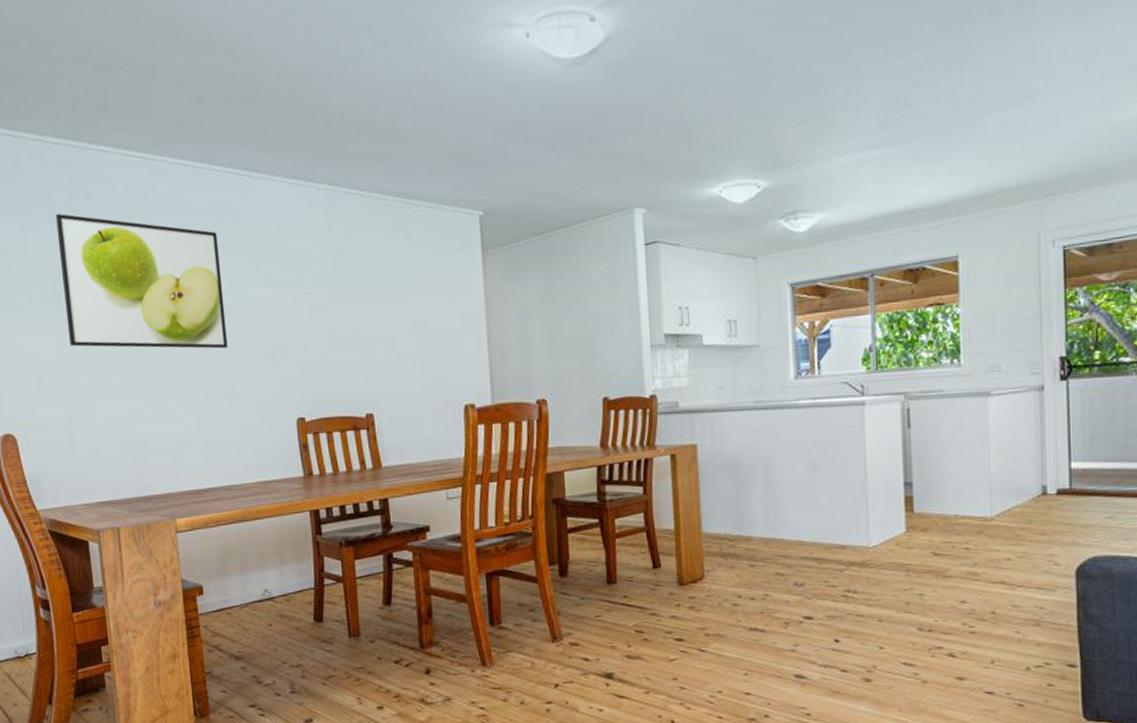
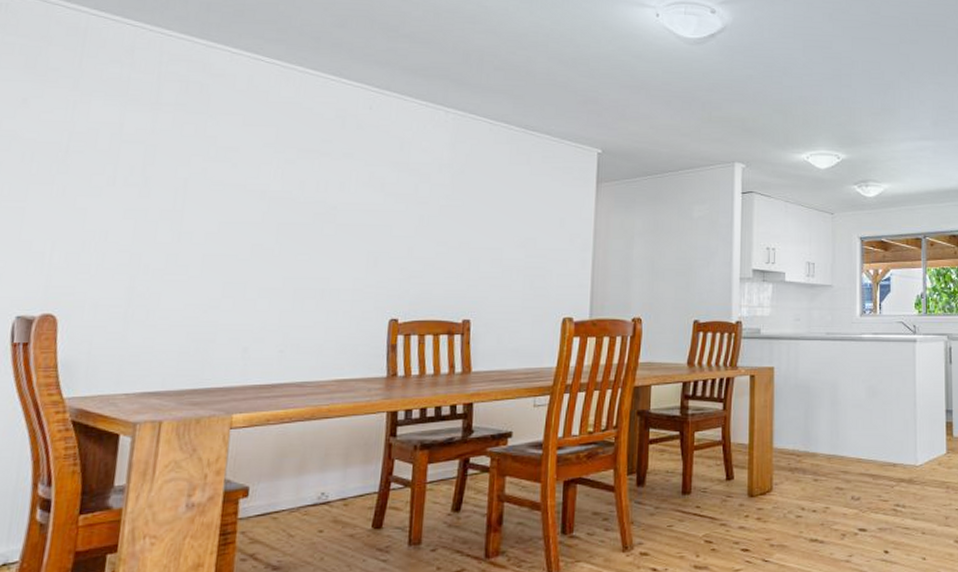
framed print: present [55,213,228,349] -> none [148,101,337,246]

